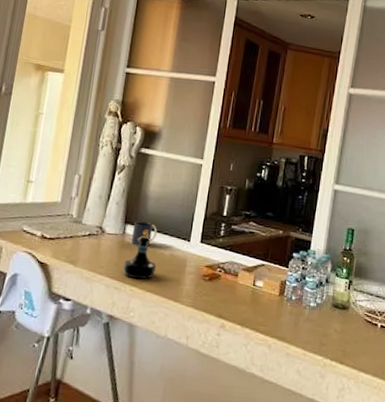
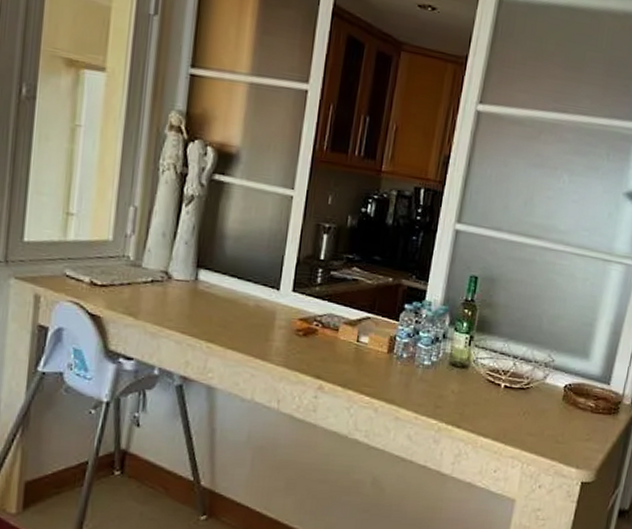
tequila bottle: present [123,235,156,280] -> none [197,282,238,335]
mug: present [130,221,158,246] -> none [205,265,239,295]

